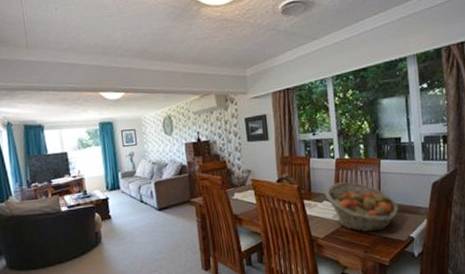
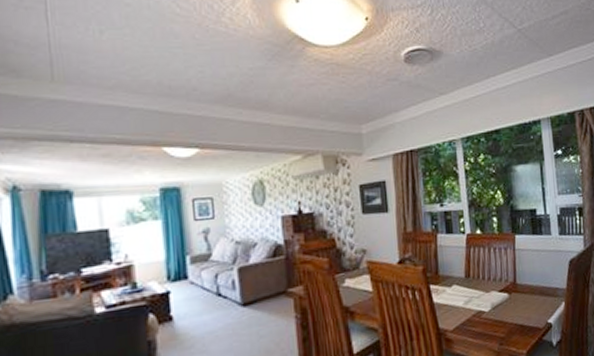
fruit basket: present [325,181,399,232] -> none [454,260,536,321]

